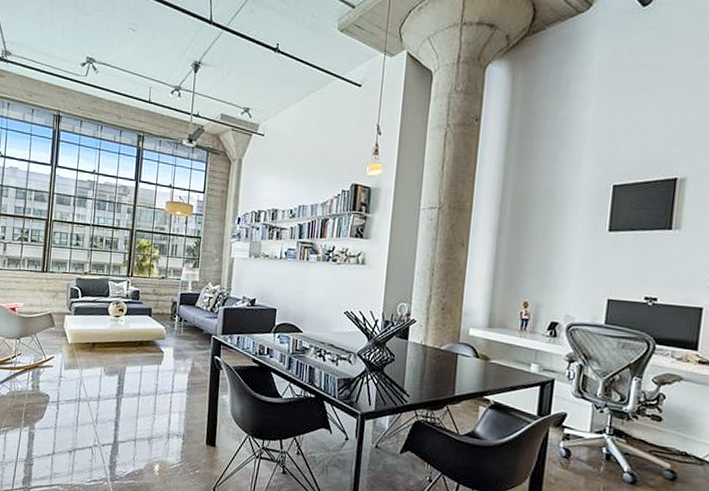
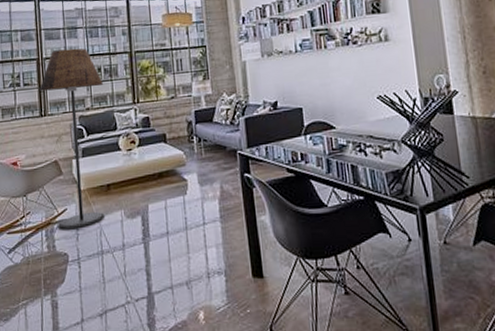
floor lamp: none [44,215,103,376] -> present [39,48,104,230]

